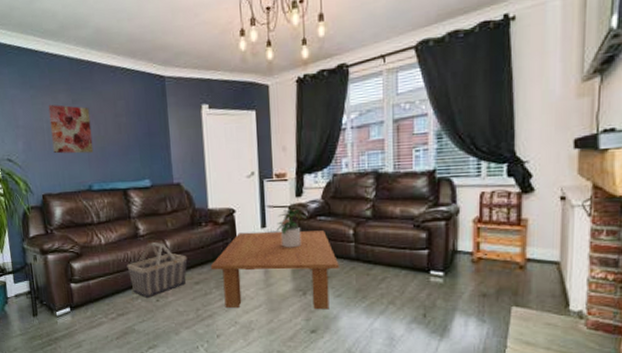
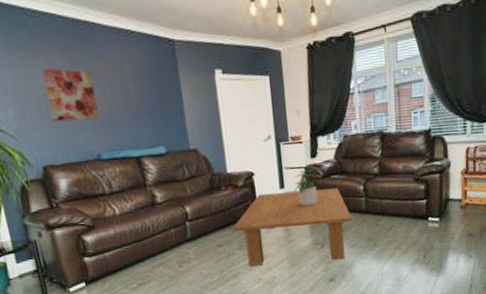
basket: present [127,242,188,299] -> none [145,209,209,266]

